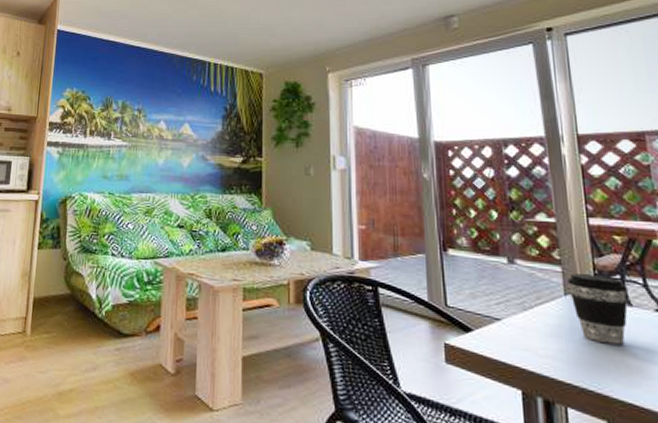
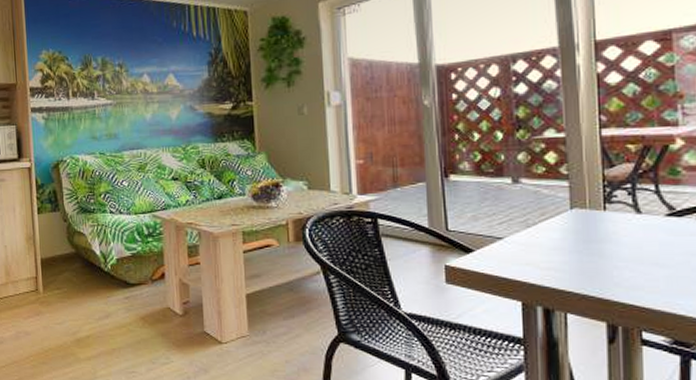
coffee cup: present [567,273,628,345] -> none [573,186,638,252]

